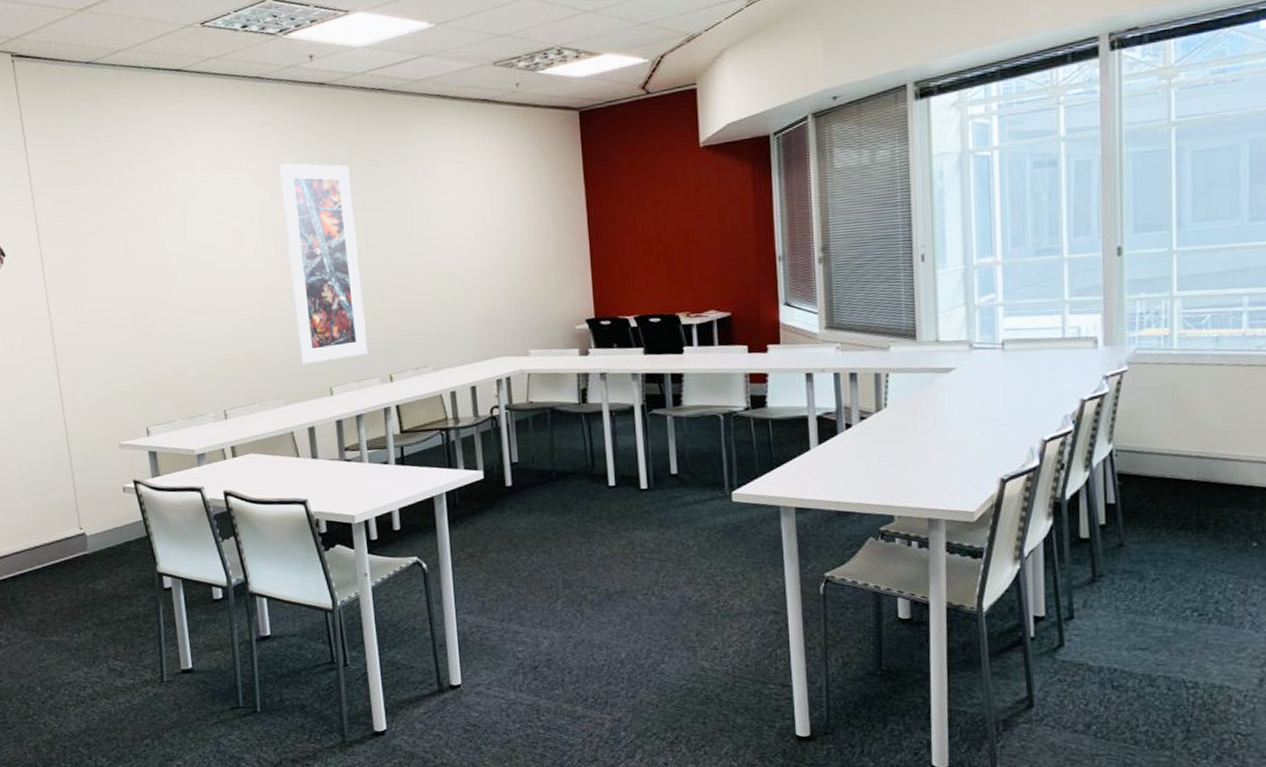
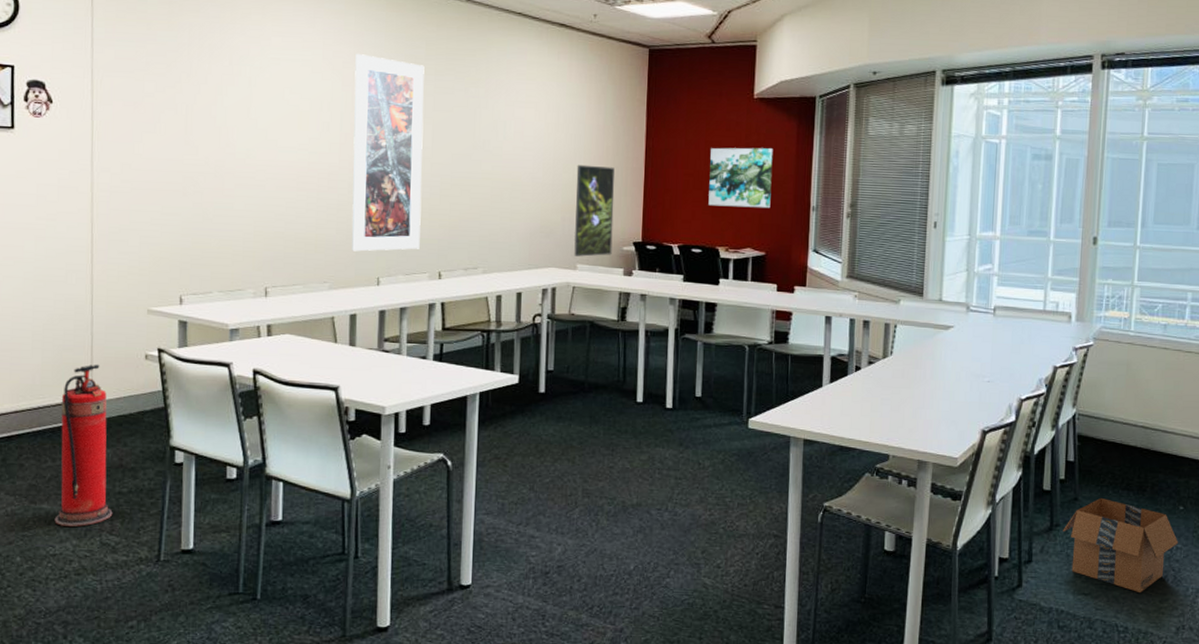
fire extinguisher: none [55,501,115,656] -> present [54,364,113,527]
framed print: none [517,243,565,342] -> present [574,164,615,257]
wall art: none [658,199,731,271] -> present [708,147,773,209]
cardboard box: none [1108,540,1255,643] -> present [1063,497,1179,592]

